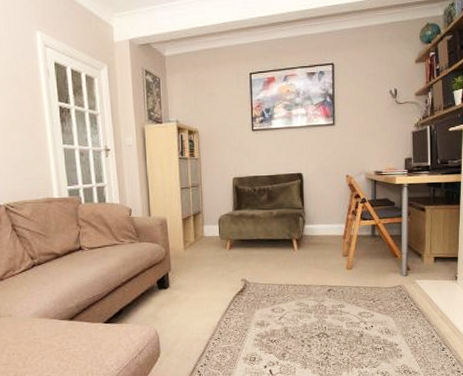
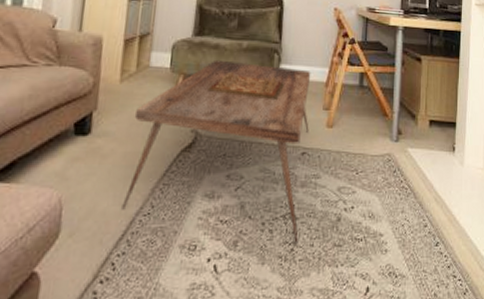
coffee table: none [199,226,333,353] -> present [122,59,311,243]

